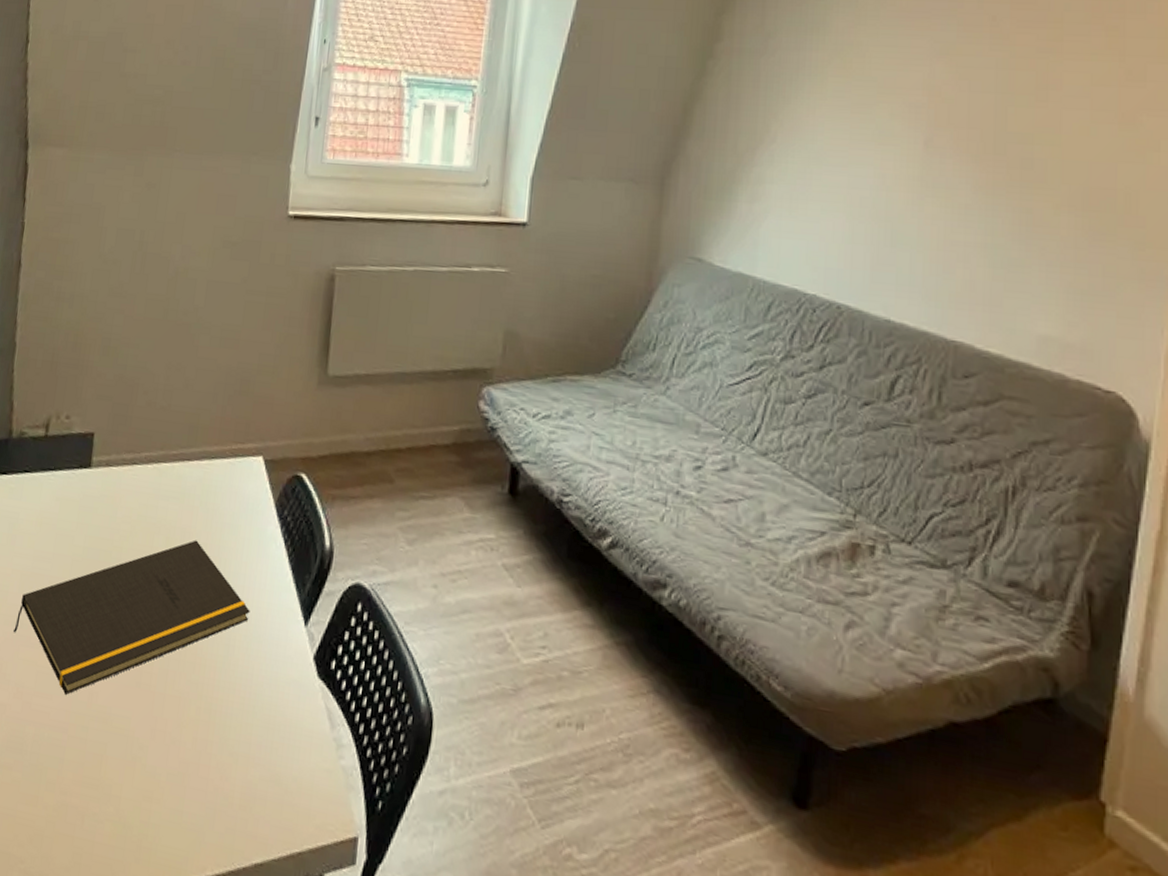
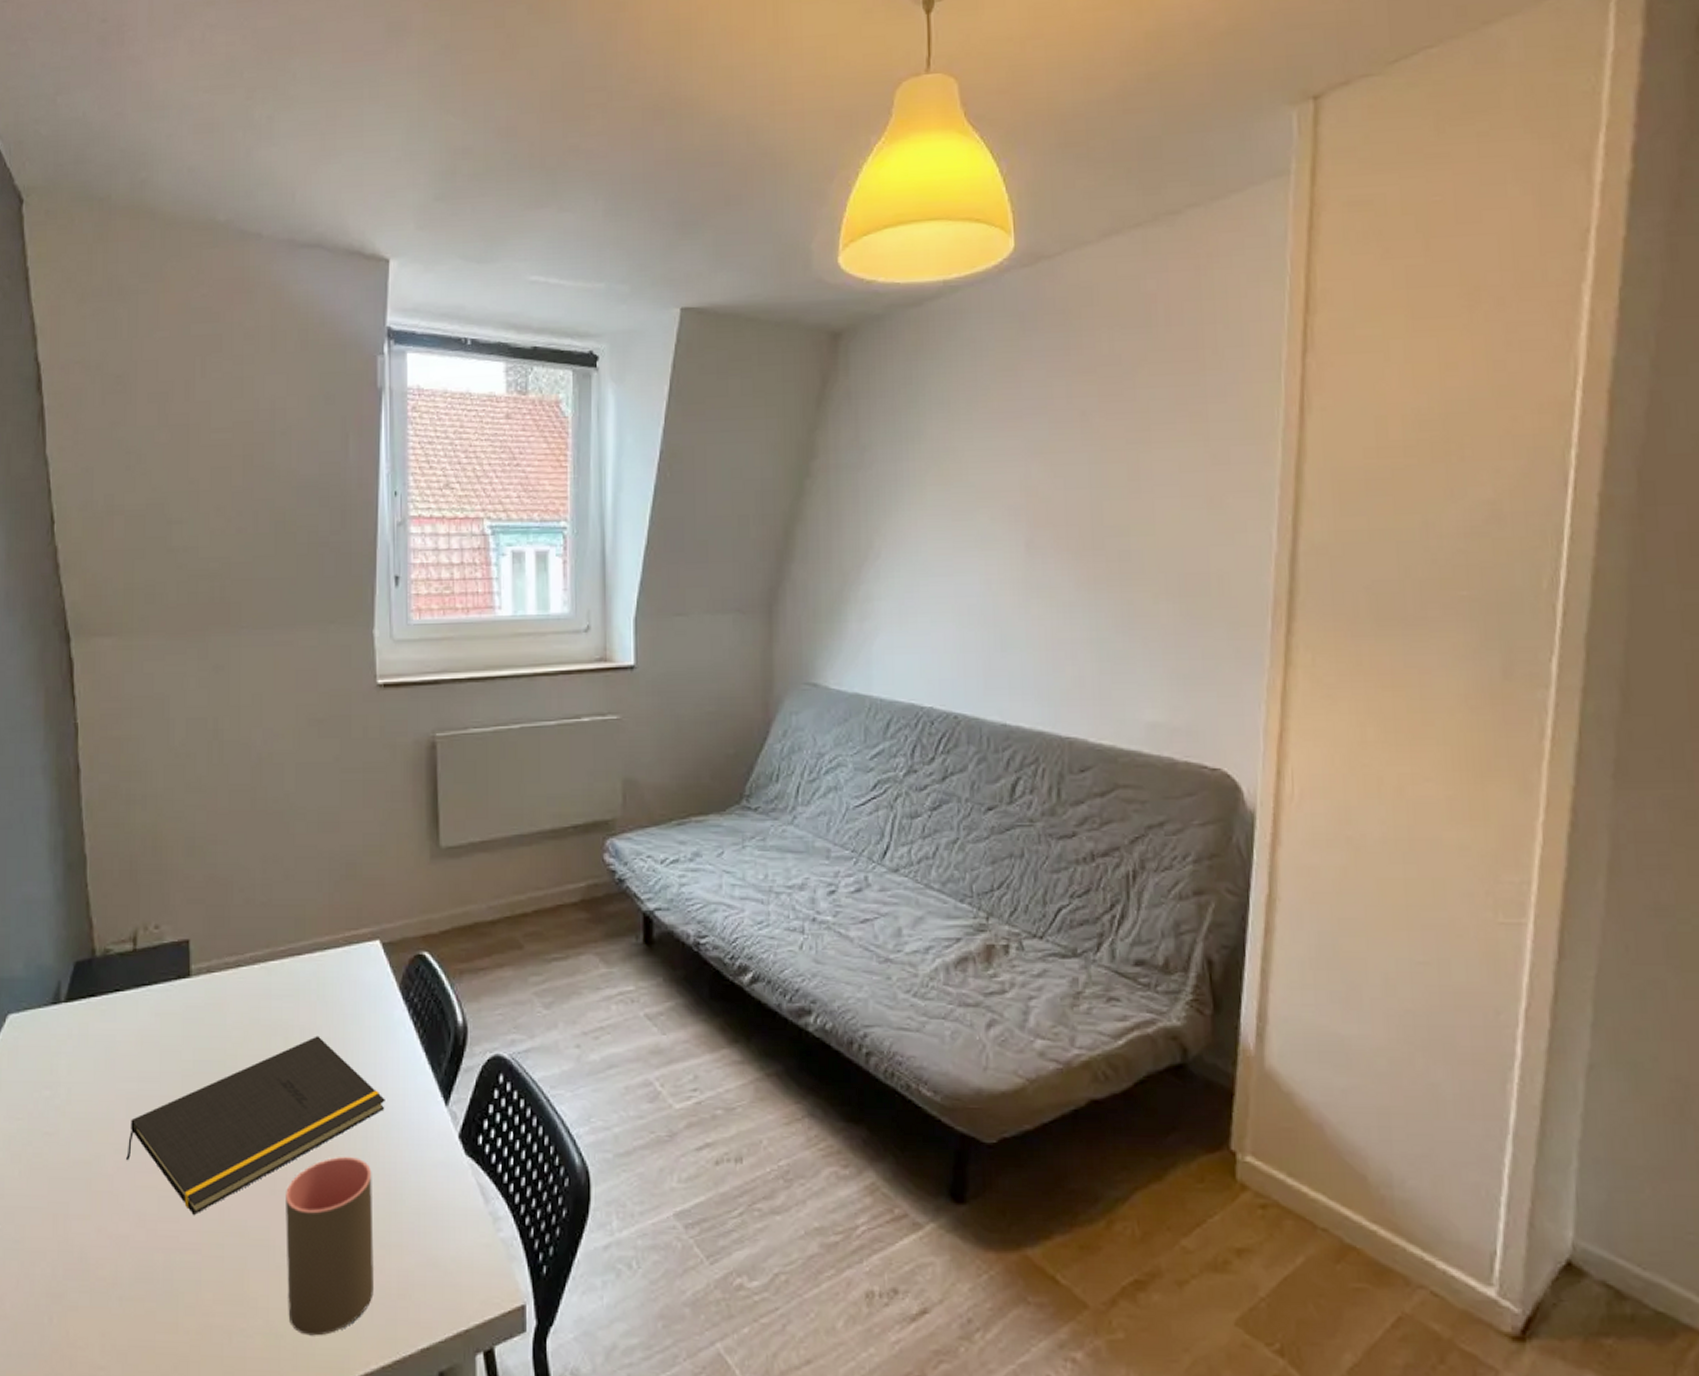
cup: none [137,660,230,833] -> present [286,1156,374,1336]

